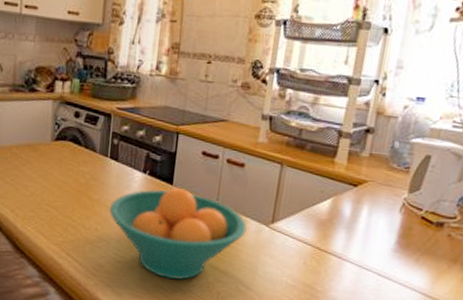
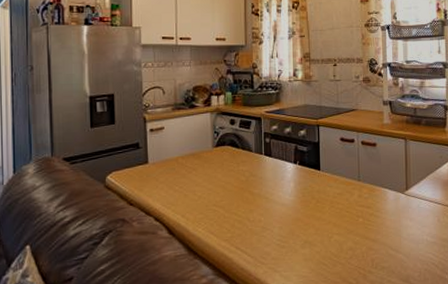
fruit bowl: present [109,187,247,280] -> none [269,171,387,256]

